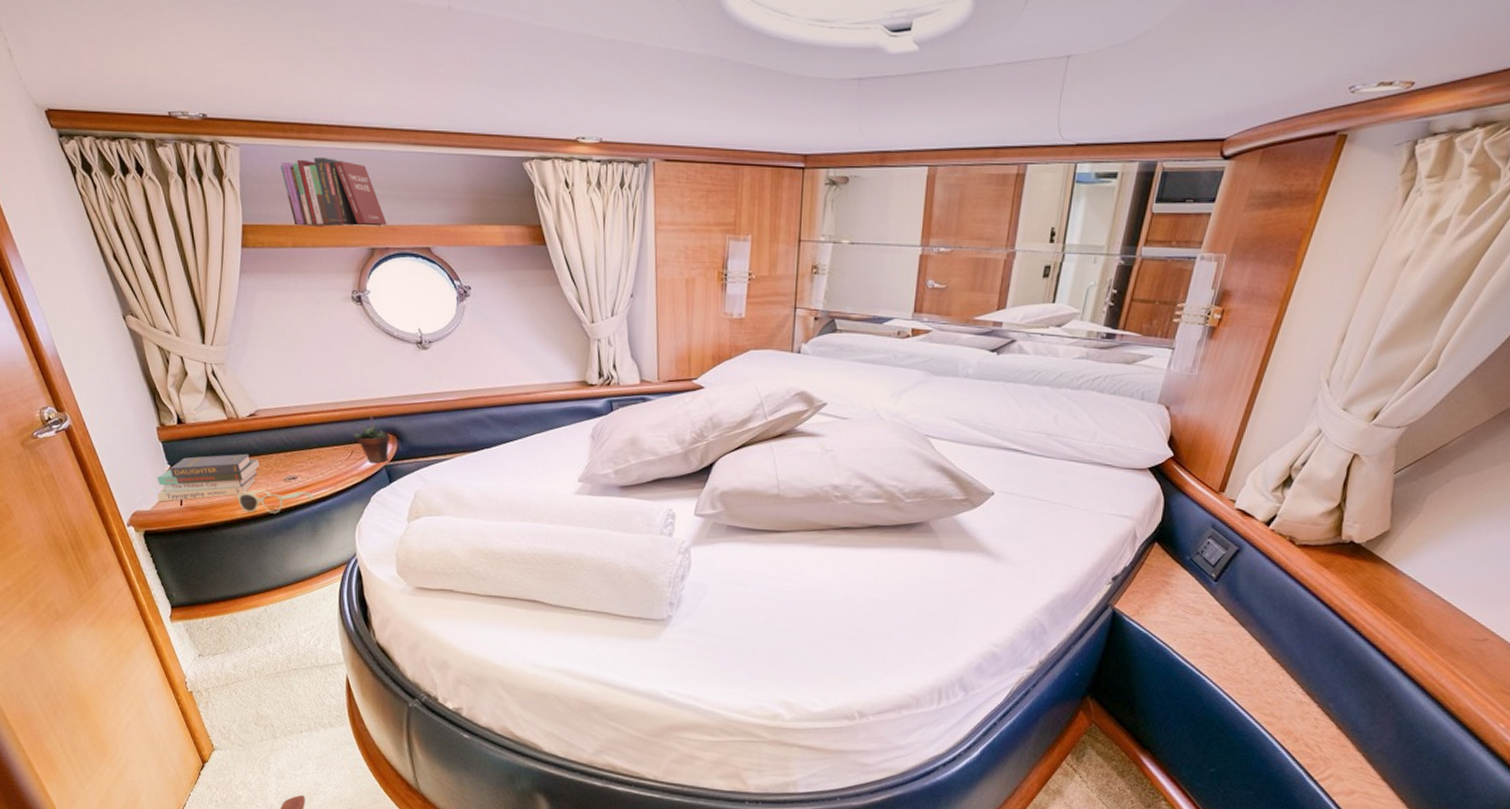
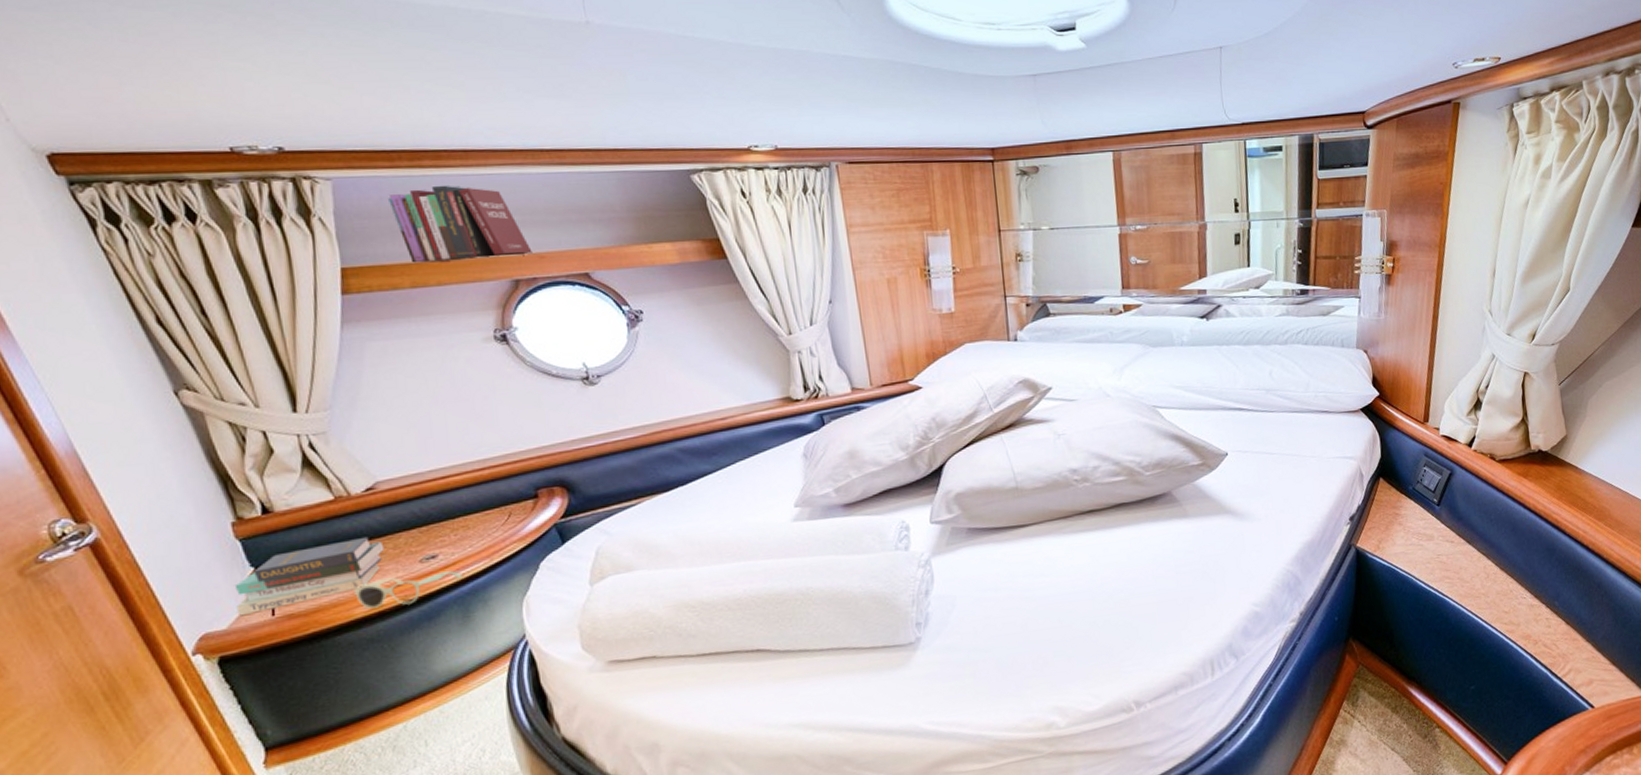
succulent plant: present [353,415,390,463] -> none [510,468,559,523]

